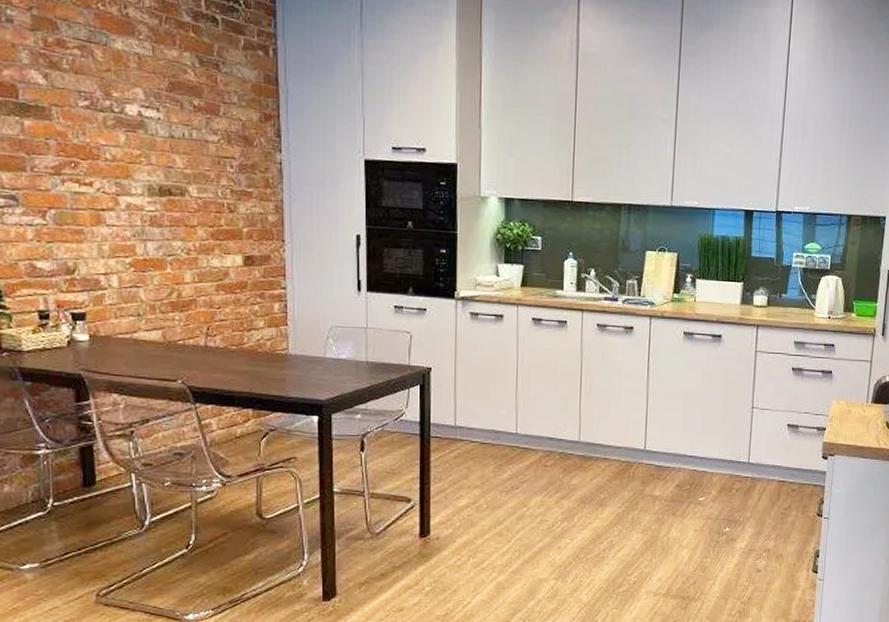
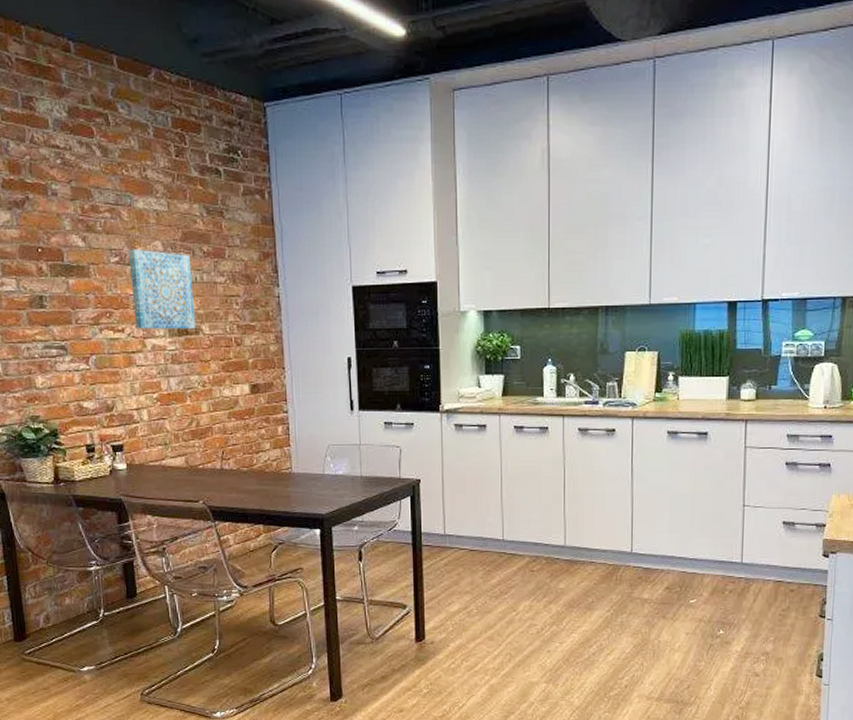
wall art: none [102,93,182,191] -> present [129,249,197,330]

